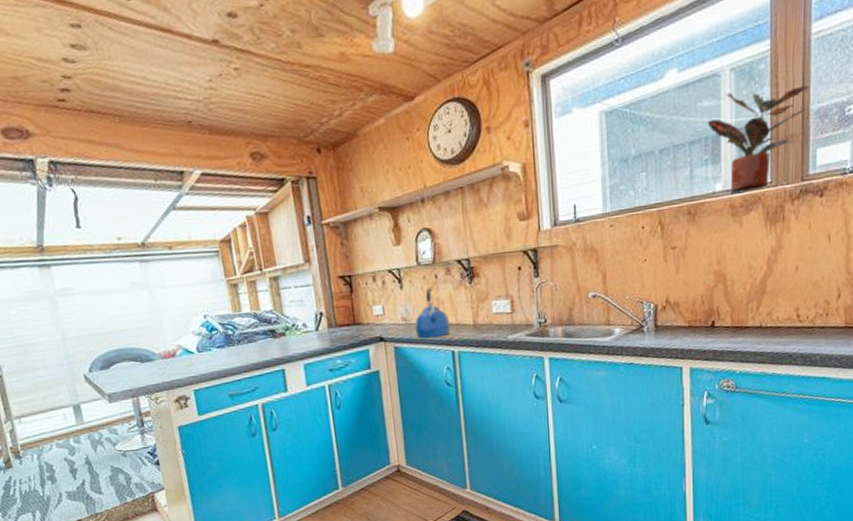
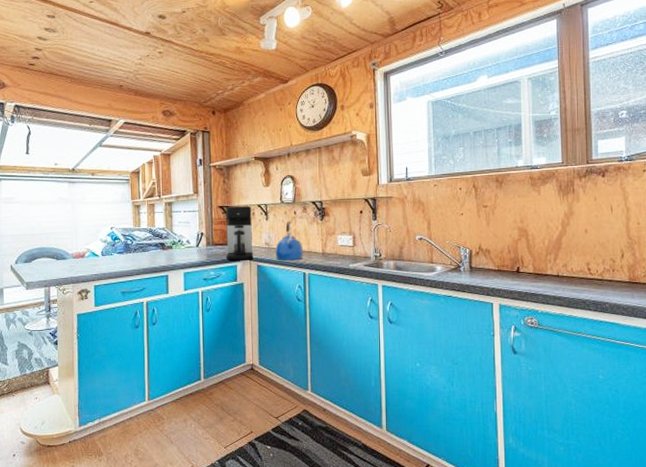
coffee maker: none [348,273,389,344] -> present [226,206,254,260]
potted plant: present [707,85,811,194] -> none [510,94,591,169]

